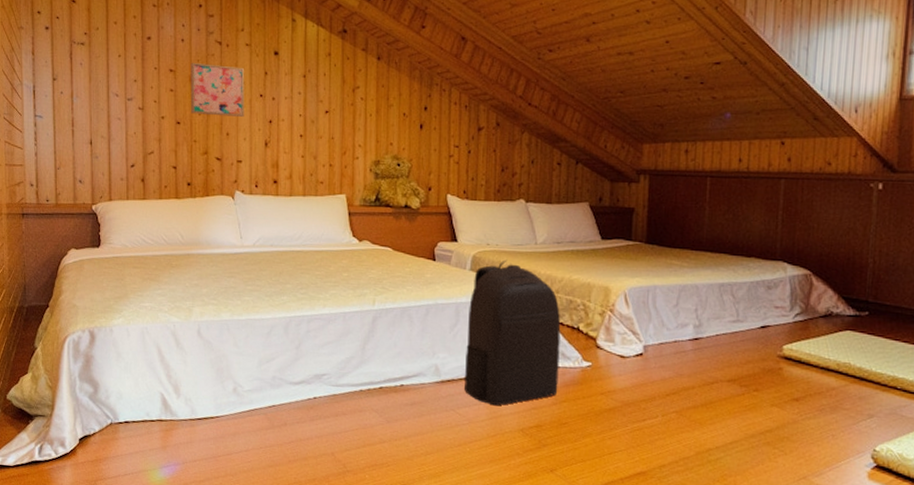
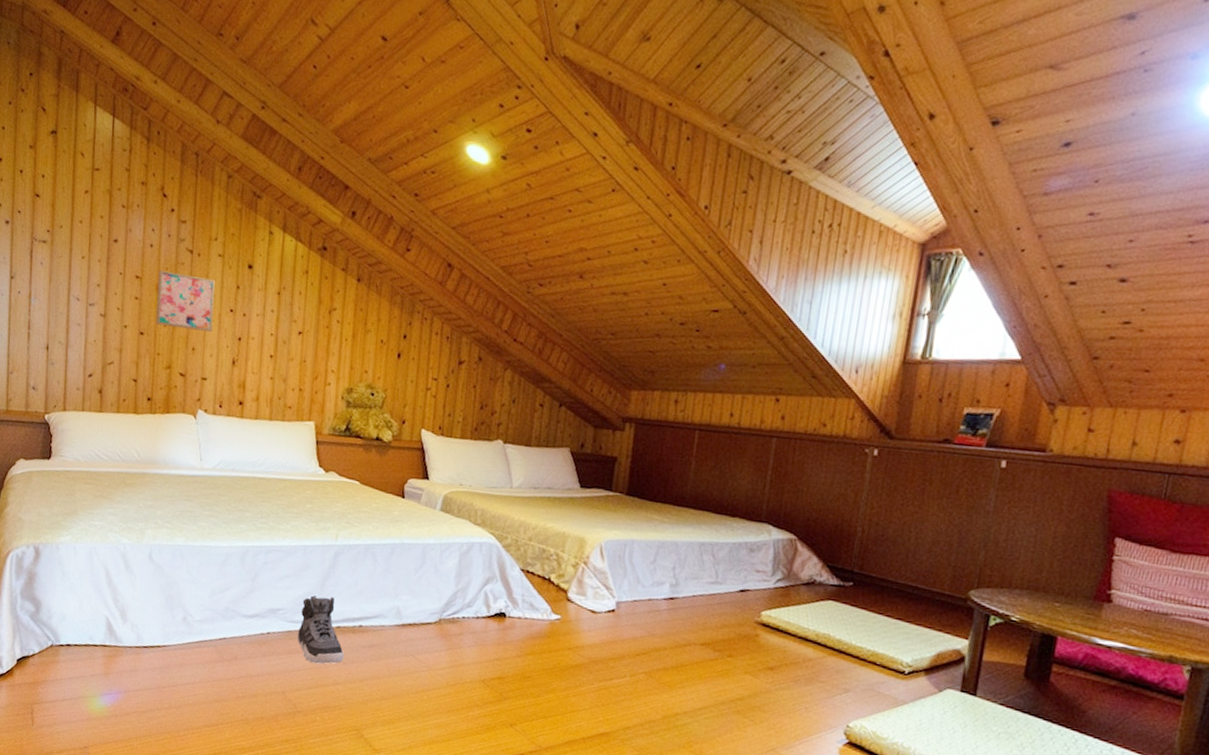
sneaker: none [342,359,388,424] -> present [296,595,344,664]
backpack: present [463,260,561,406] -> none [425,502,532,654]

